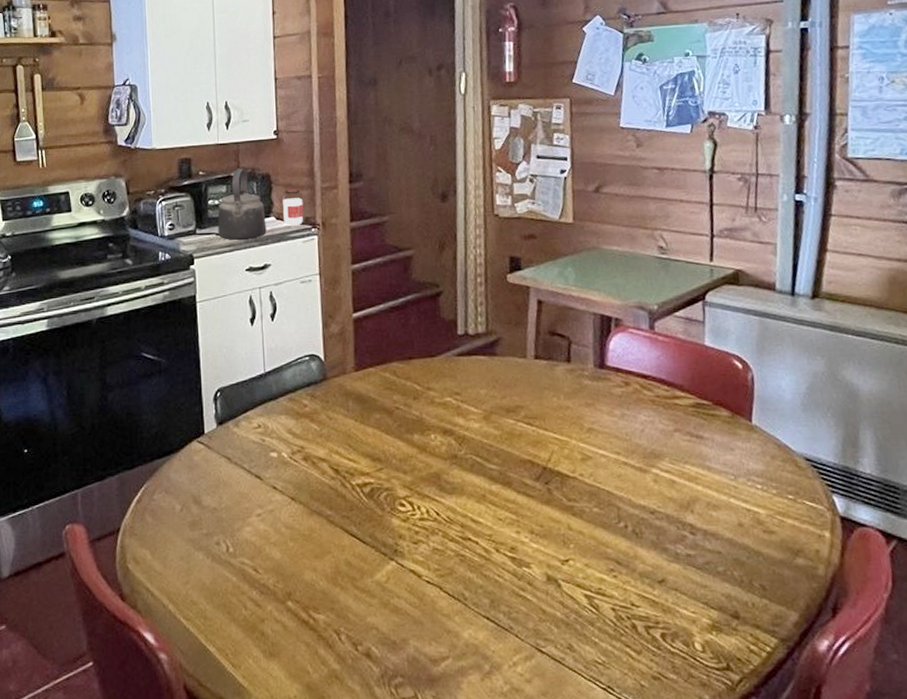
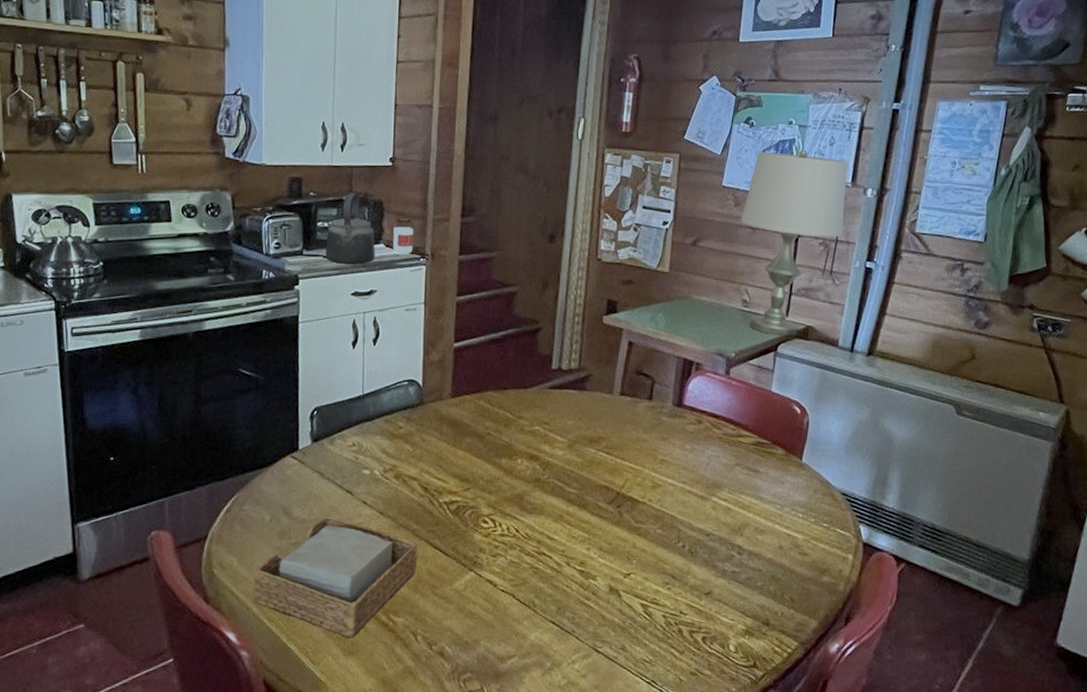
napkin holder: none [167,504,335,638] -> present [253,516,418,638]
lamp: none [645,80,763,284] -> present [740,149,848,337]

